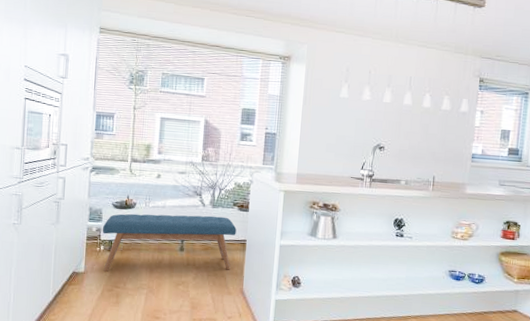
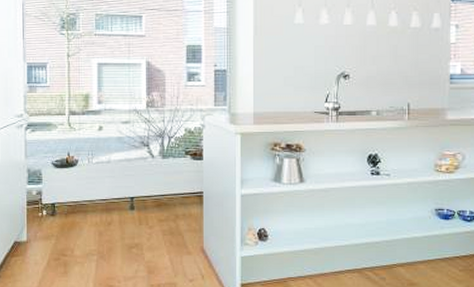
bench: present [102,213,237,272] -> none [43,168,191,239]

